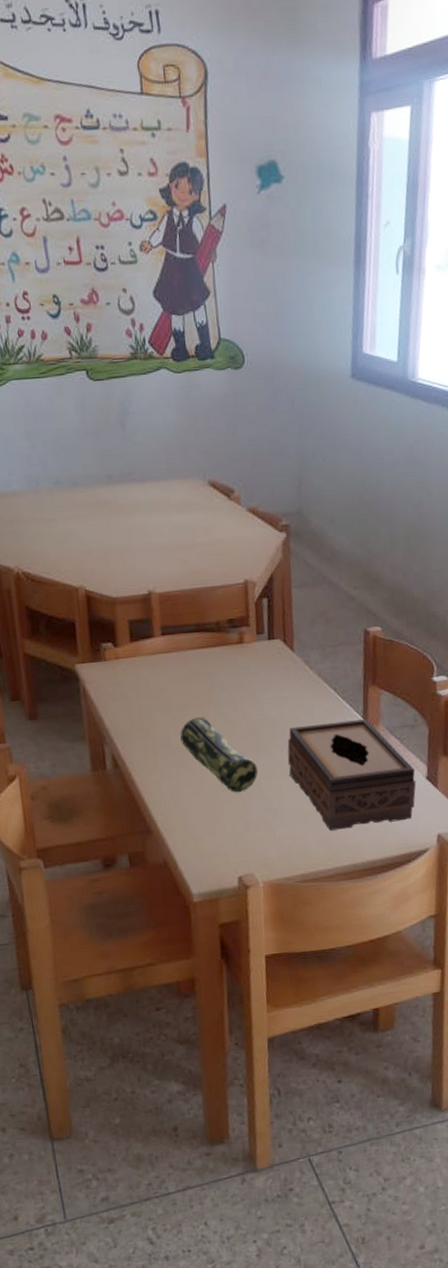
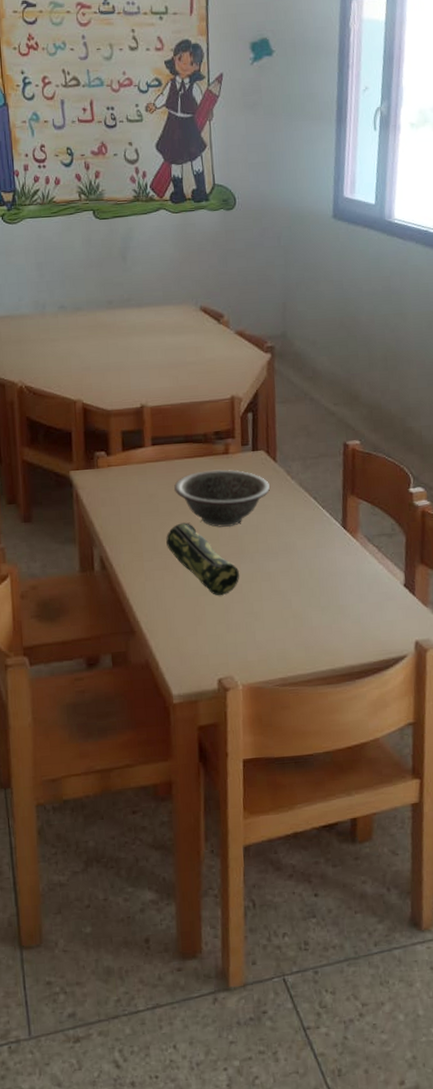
decorative bowl: none [186,660,287,722] -> present [173,469,270,528]
tissue box: present [287,719,417,831] -> none [268,527,394,635]

